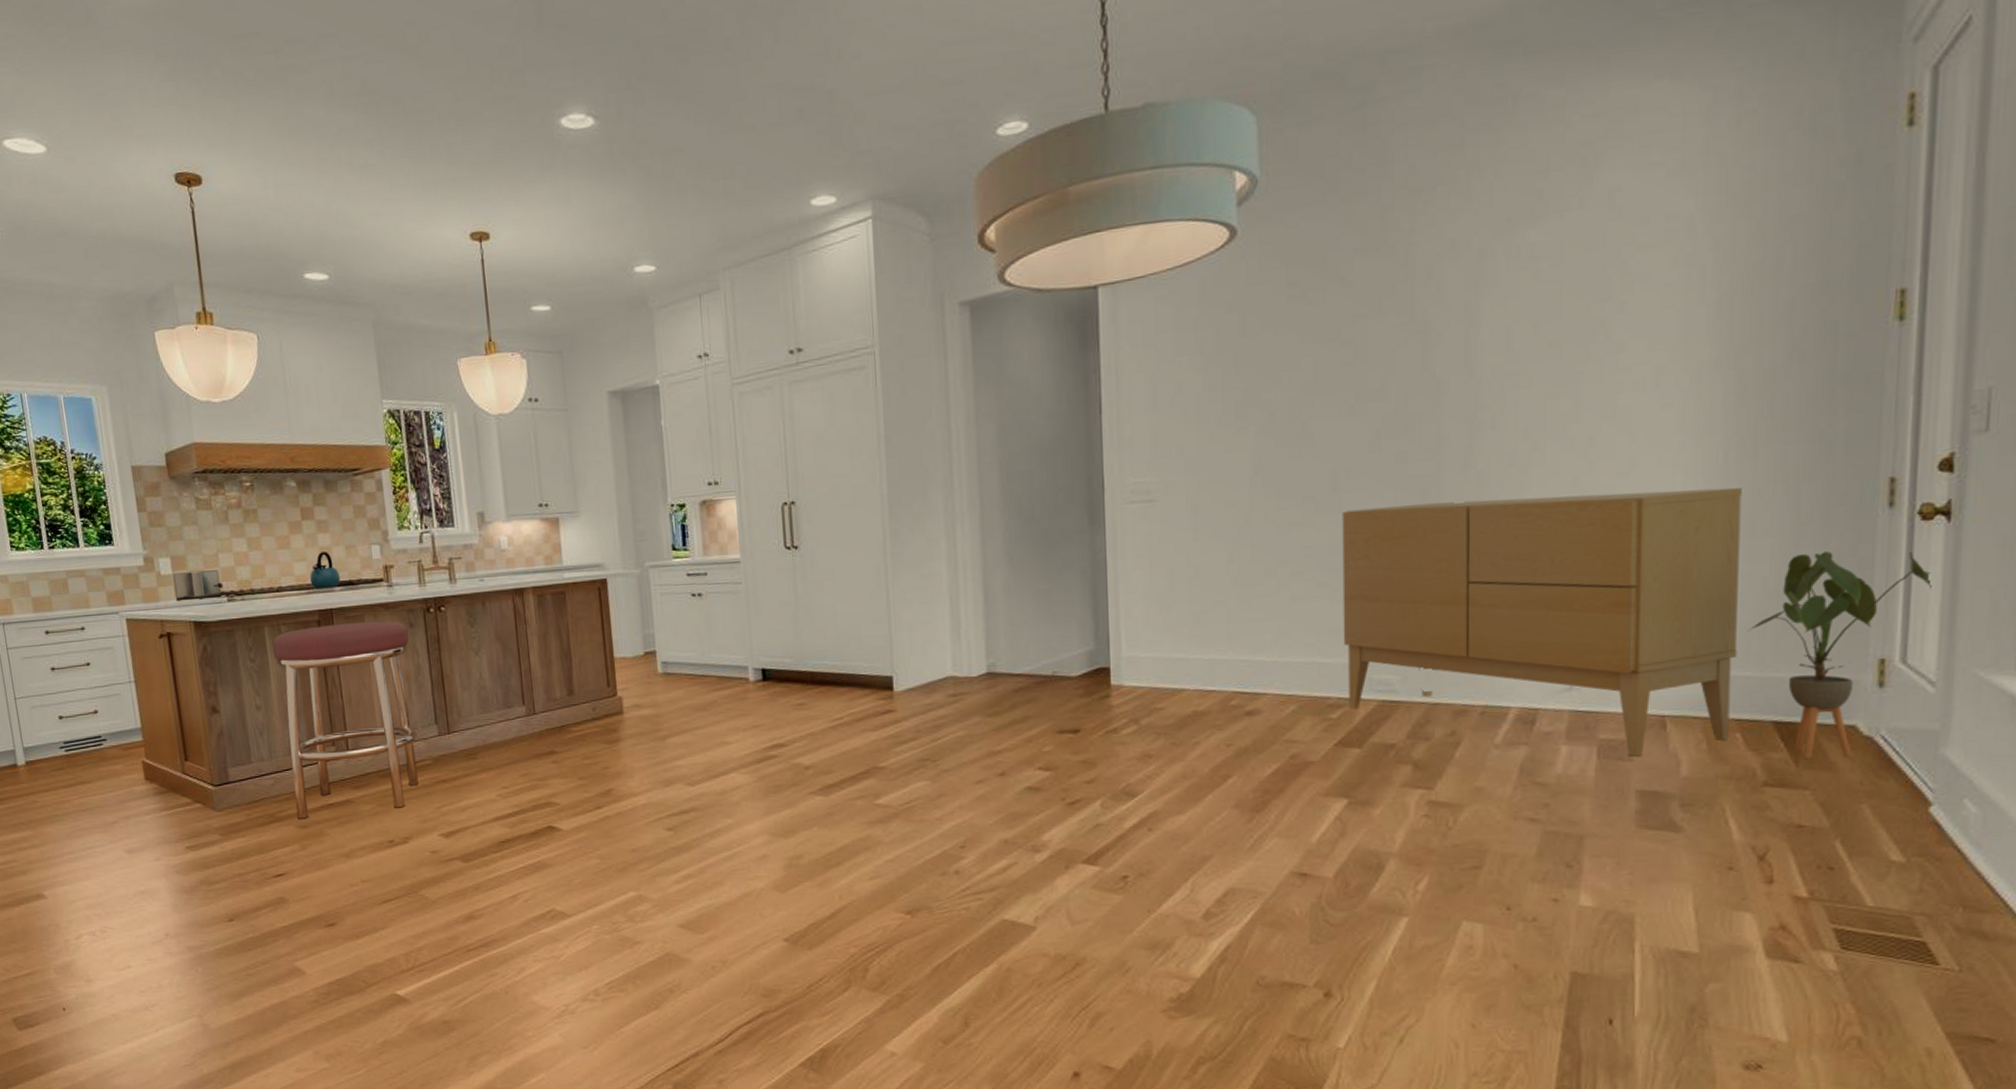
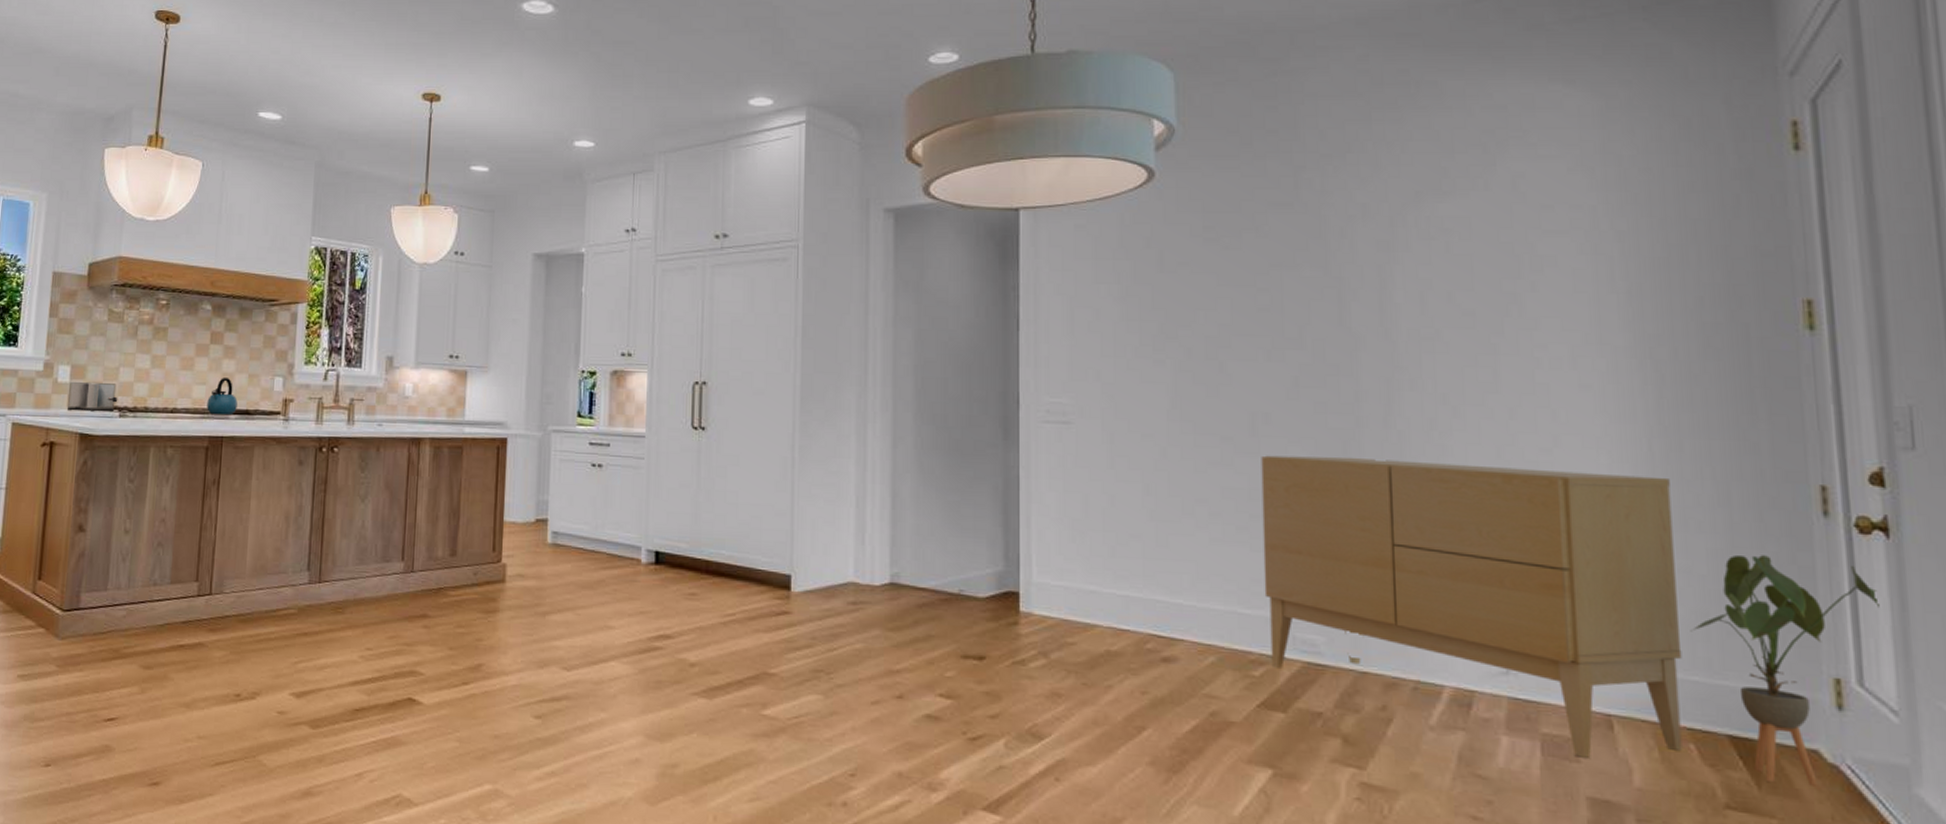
bar stool: present [272,621,419,820] -> none [142,452,296,660]

